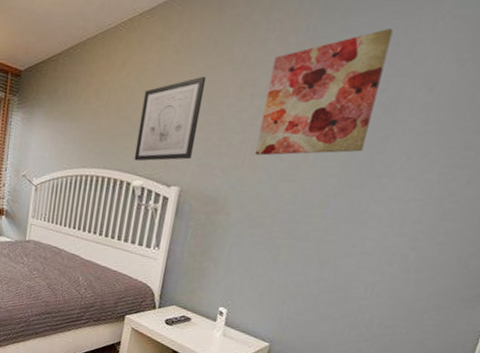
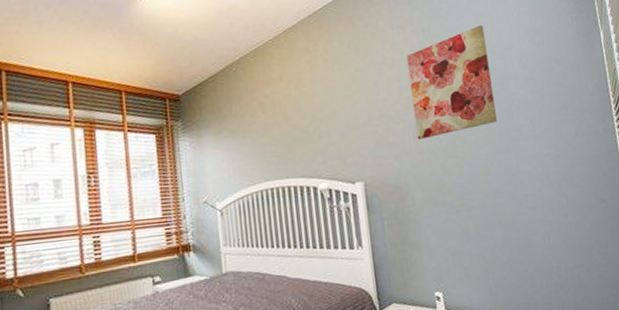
wall art: present [134,76,207,161] -> none [306,78,366,165]

